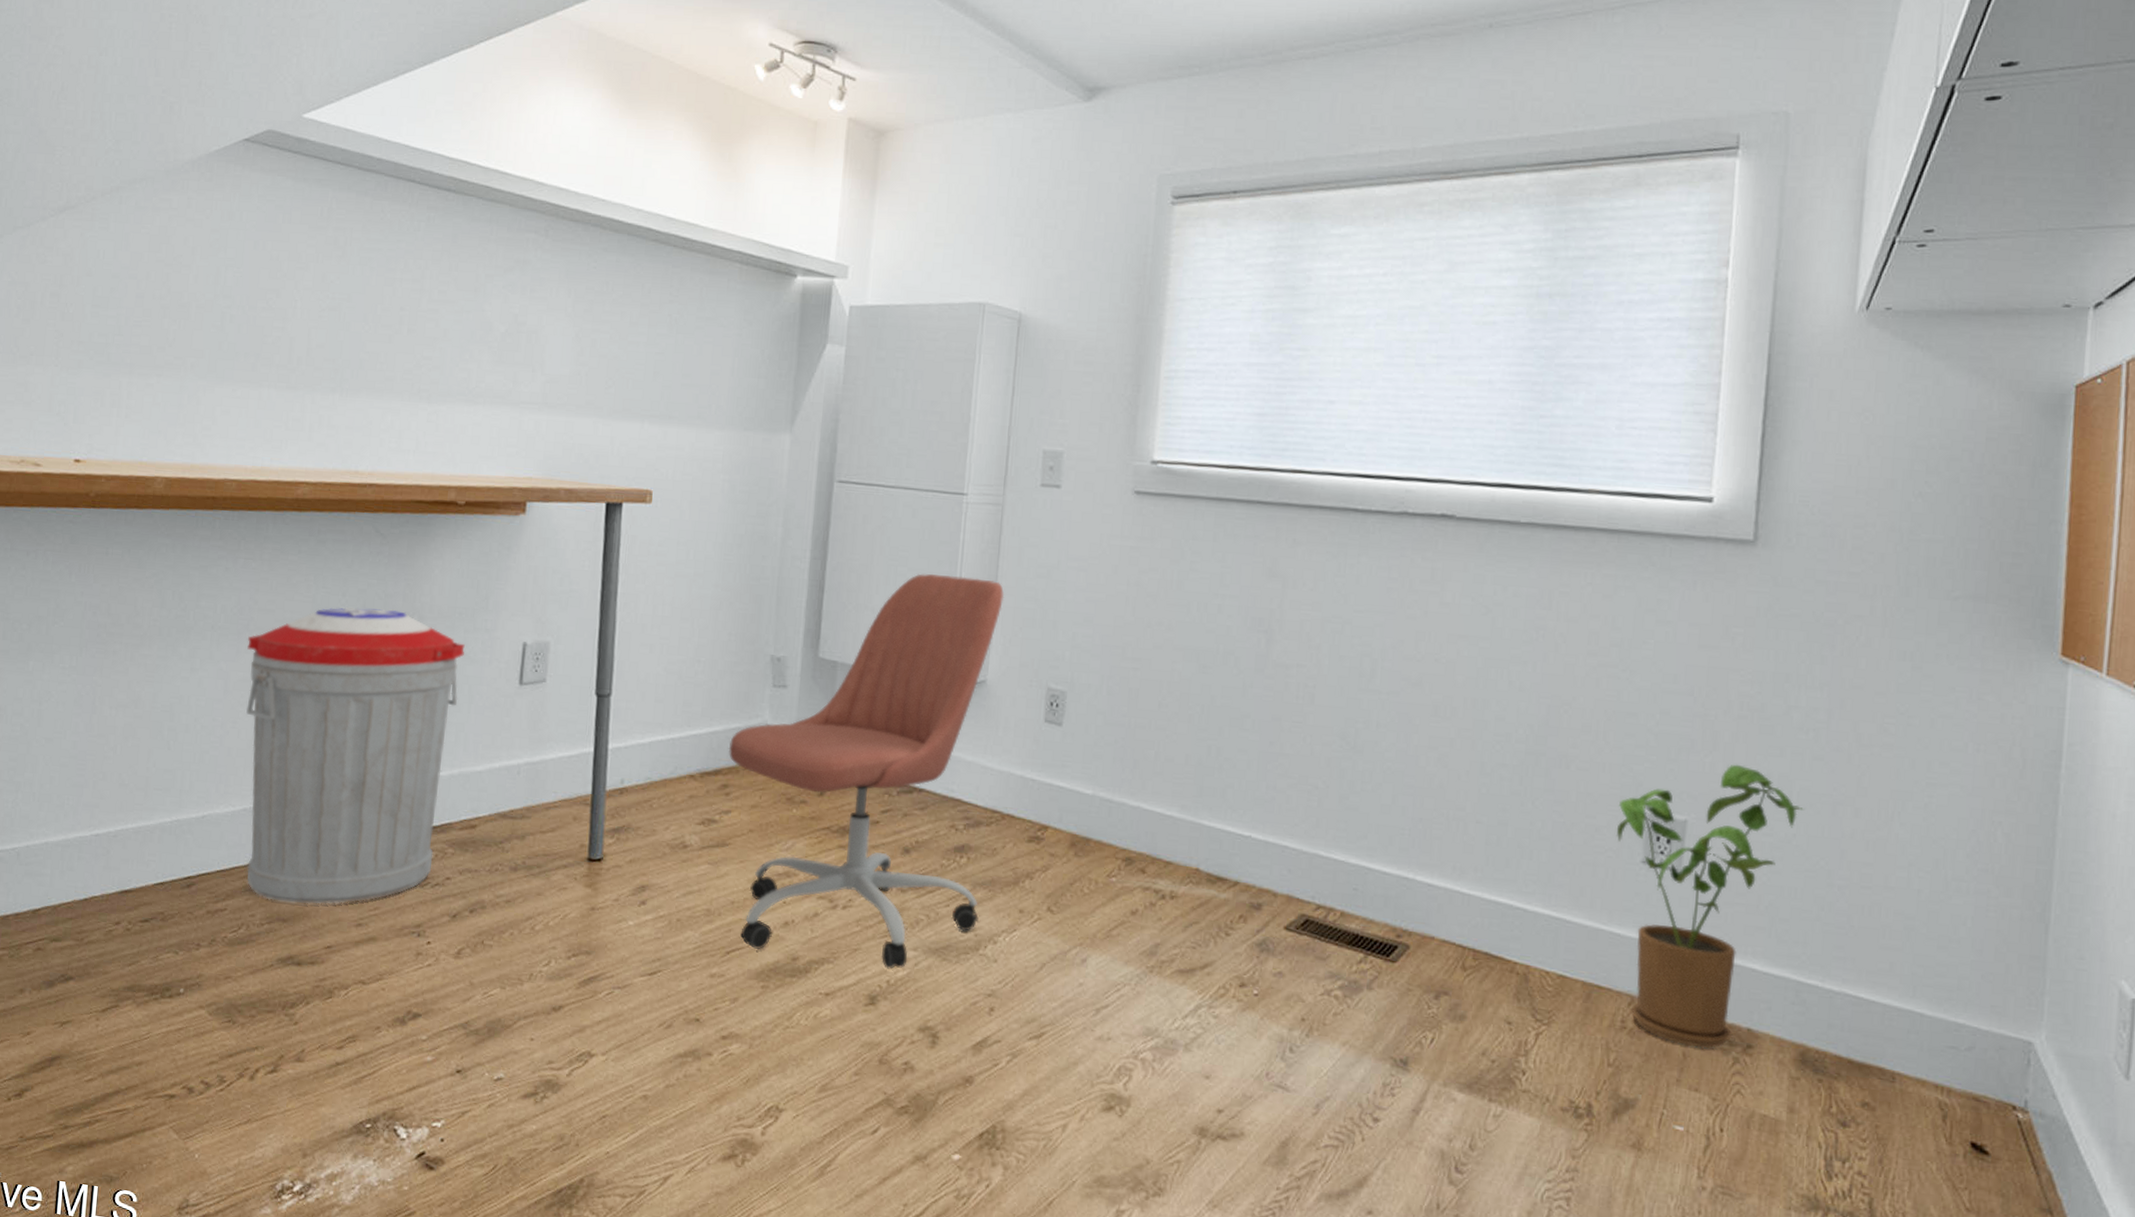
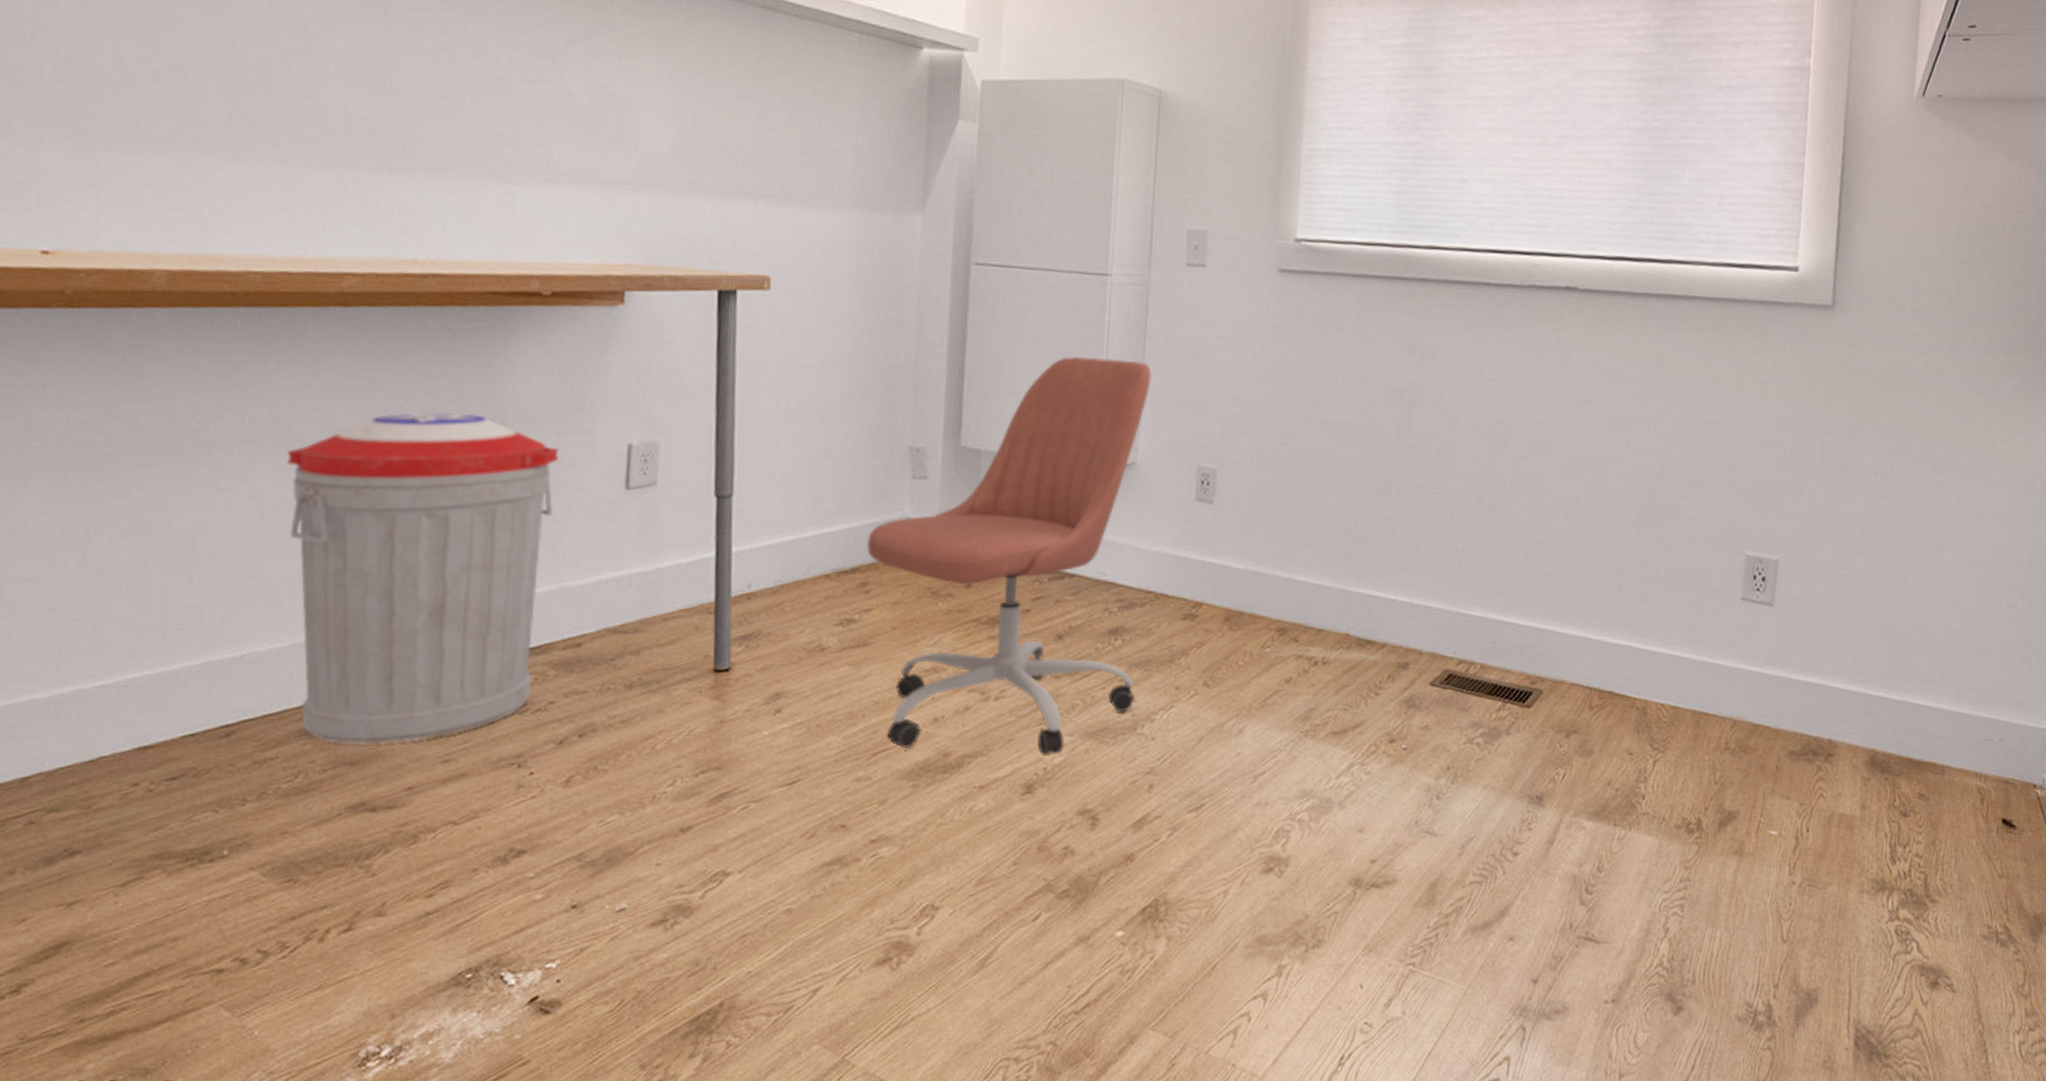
house plant: present [1616,764,1805,1049] -> none [1720,506,1874,761]

